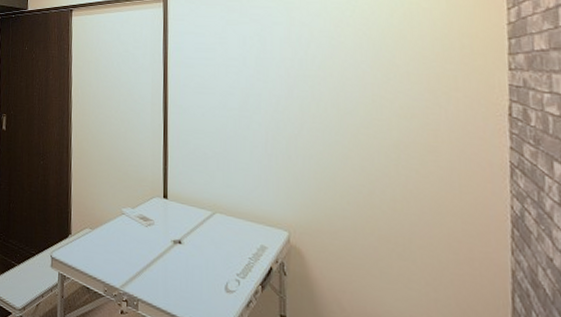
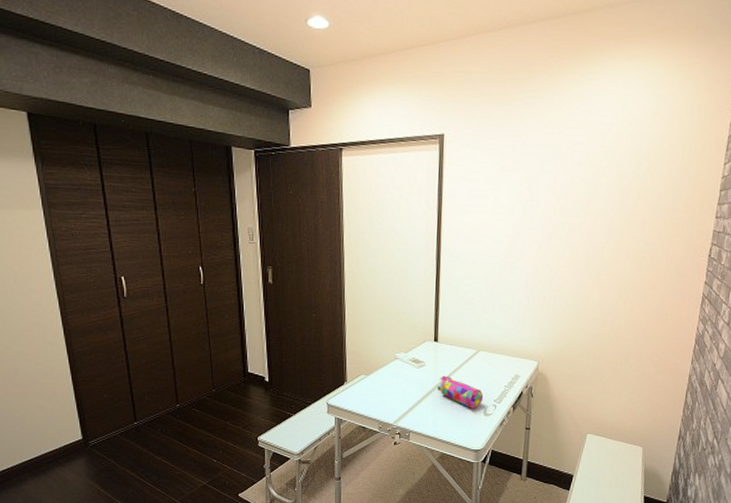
pencil case: none [169,237,223,282] -> present [438,375,484,409]

